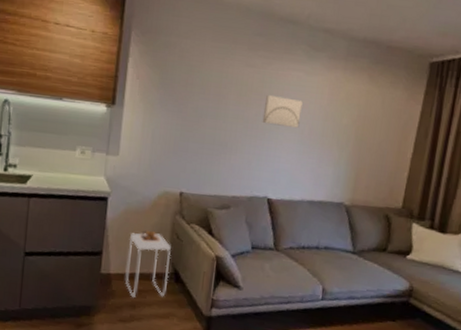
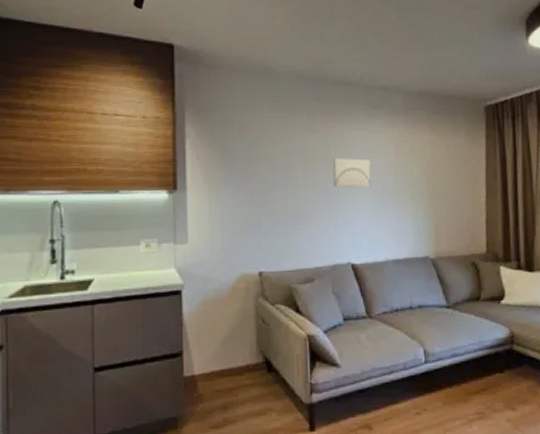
side table: present [125,230,171,297] -> none [211,320,260,398]

